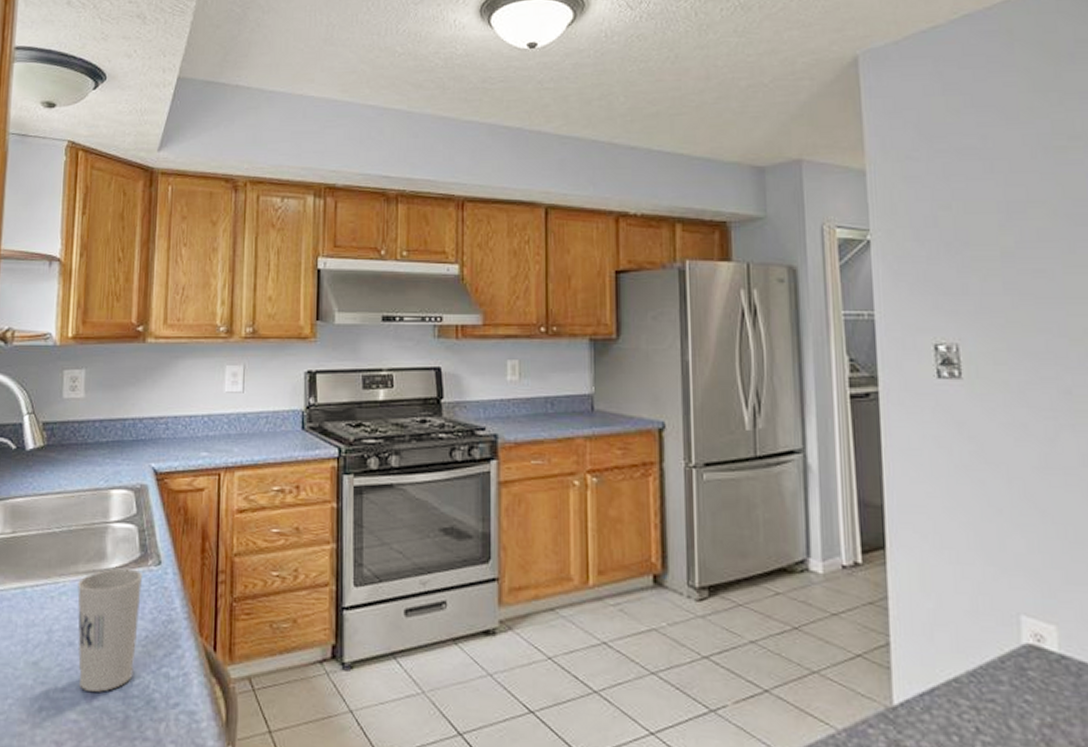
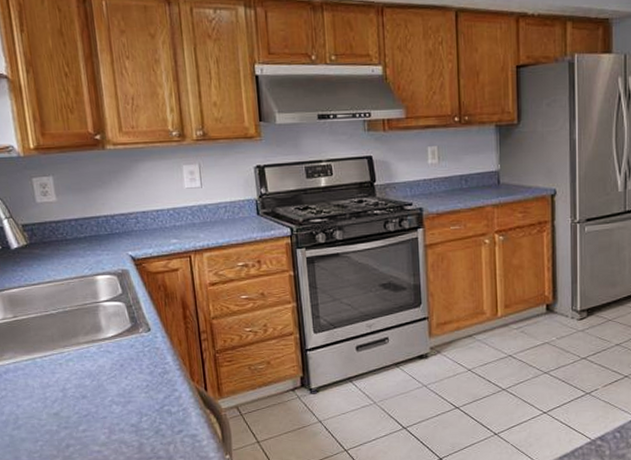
cup: present [77,568,142,692] -> none [81,336,141,429]

